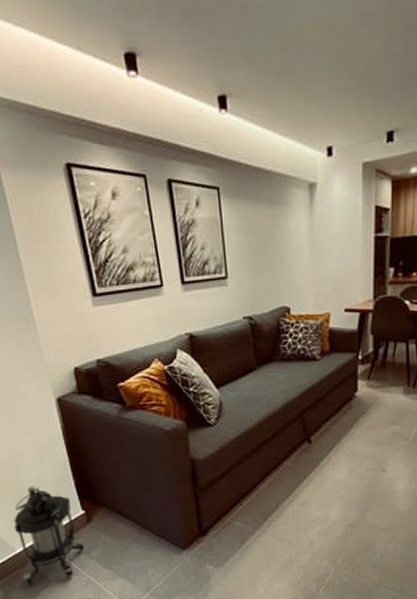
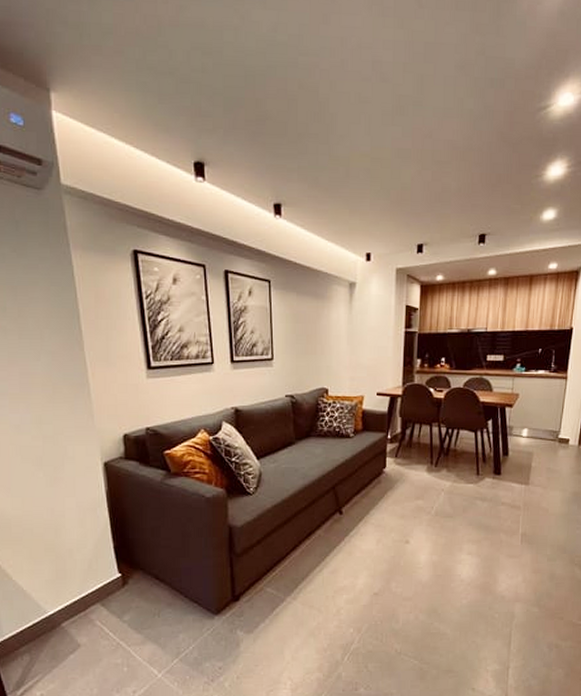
lantern: present [14,486,84,586] -> none [48,547,117,650]

